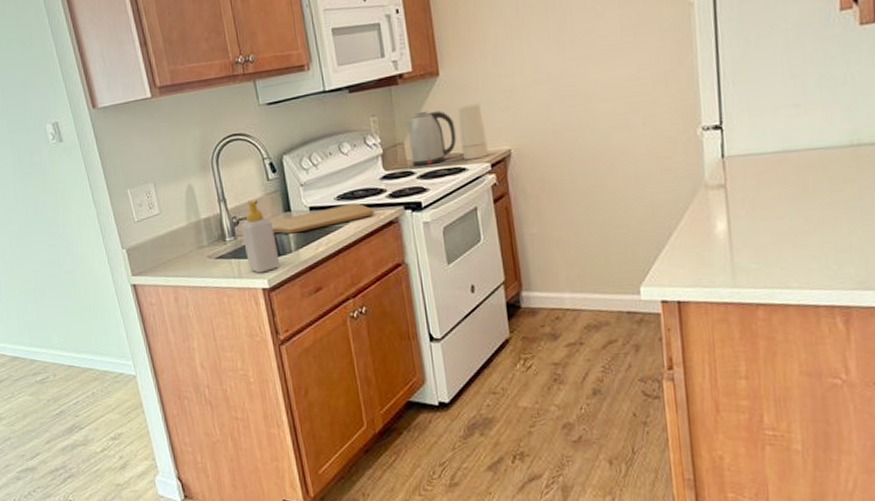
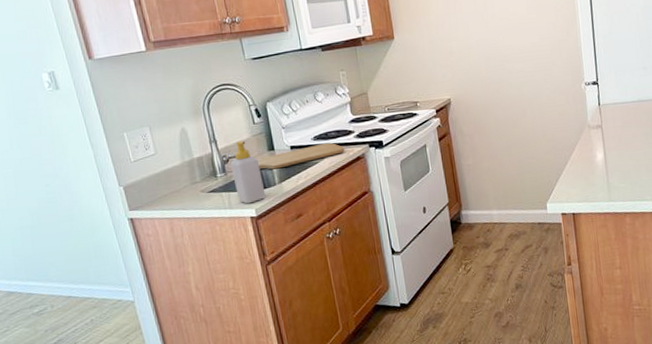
kettle: present [405,110,457,167] -> none [368,67,409,112]
canister: present [458,103,489,160] -> none [409,61,434,107]

